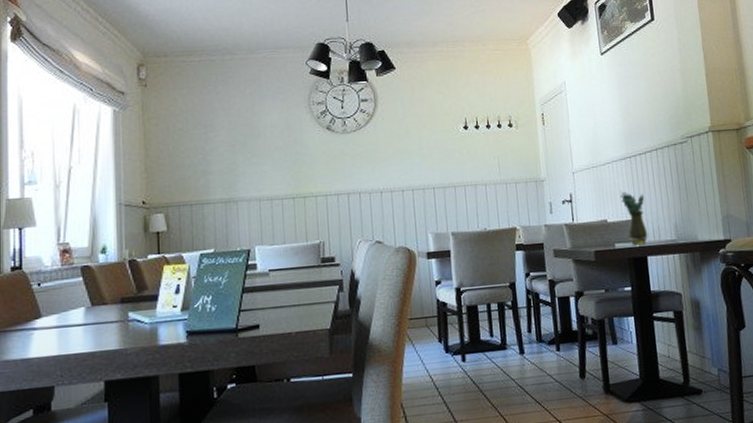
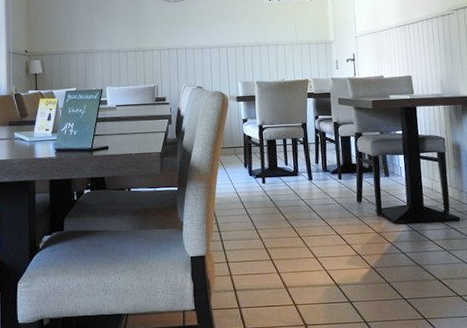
vase: present [620,191,648,246] -> none [395,53,418,98]

